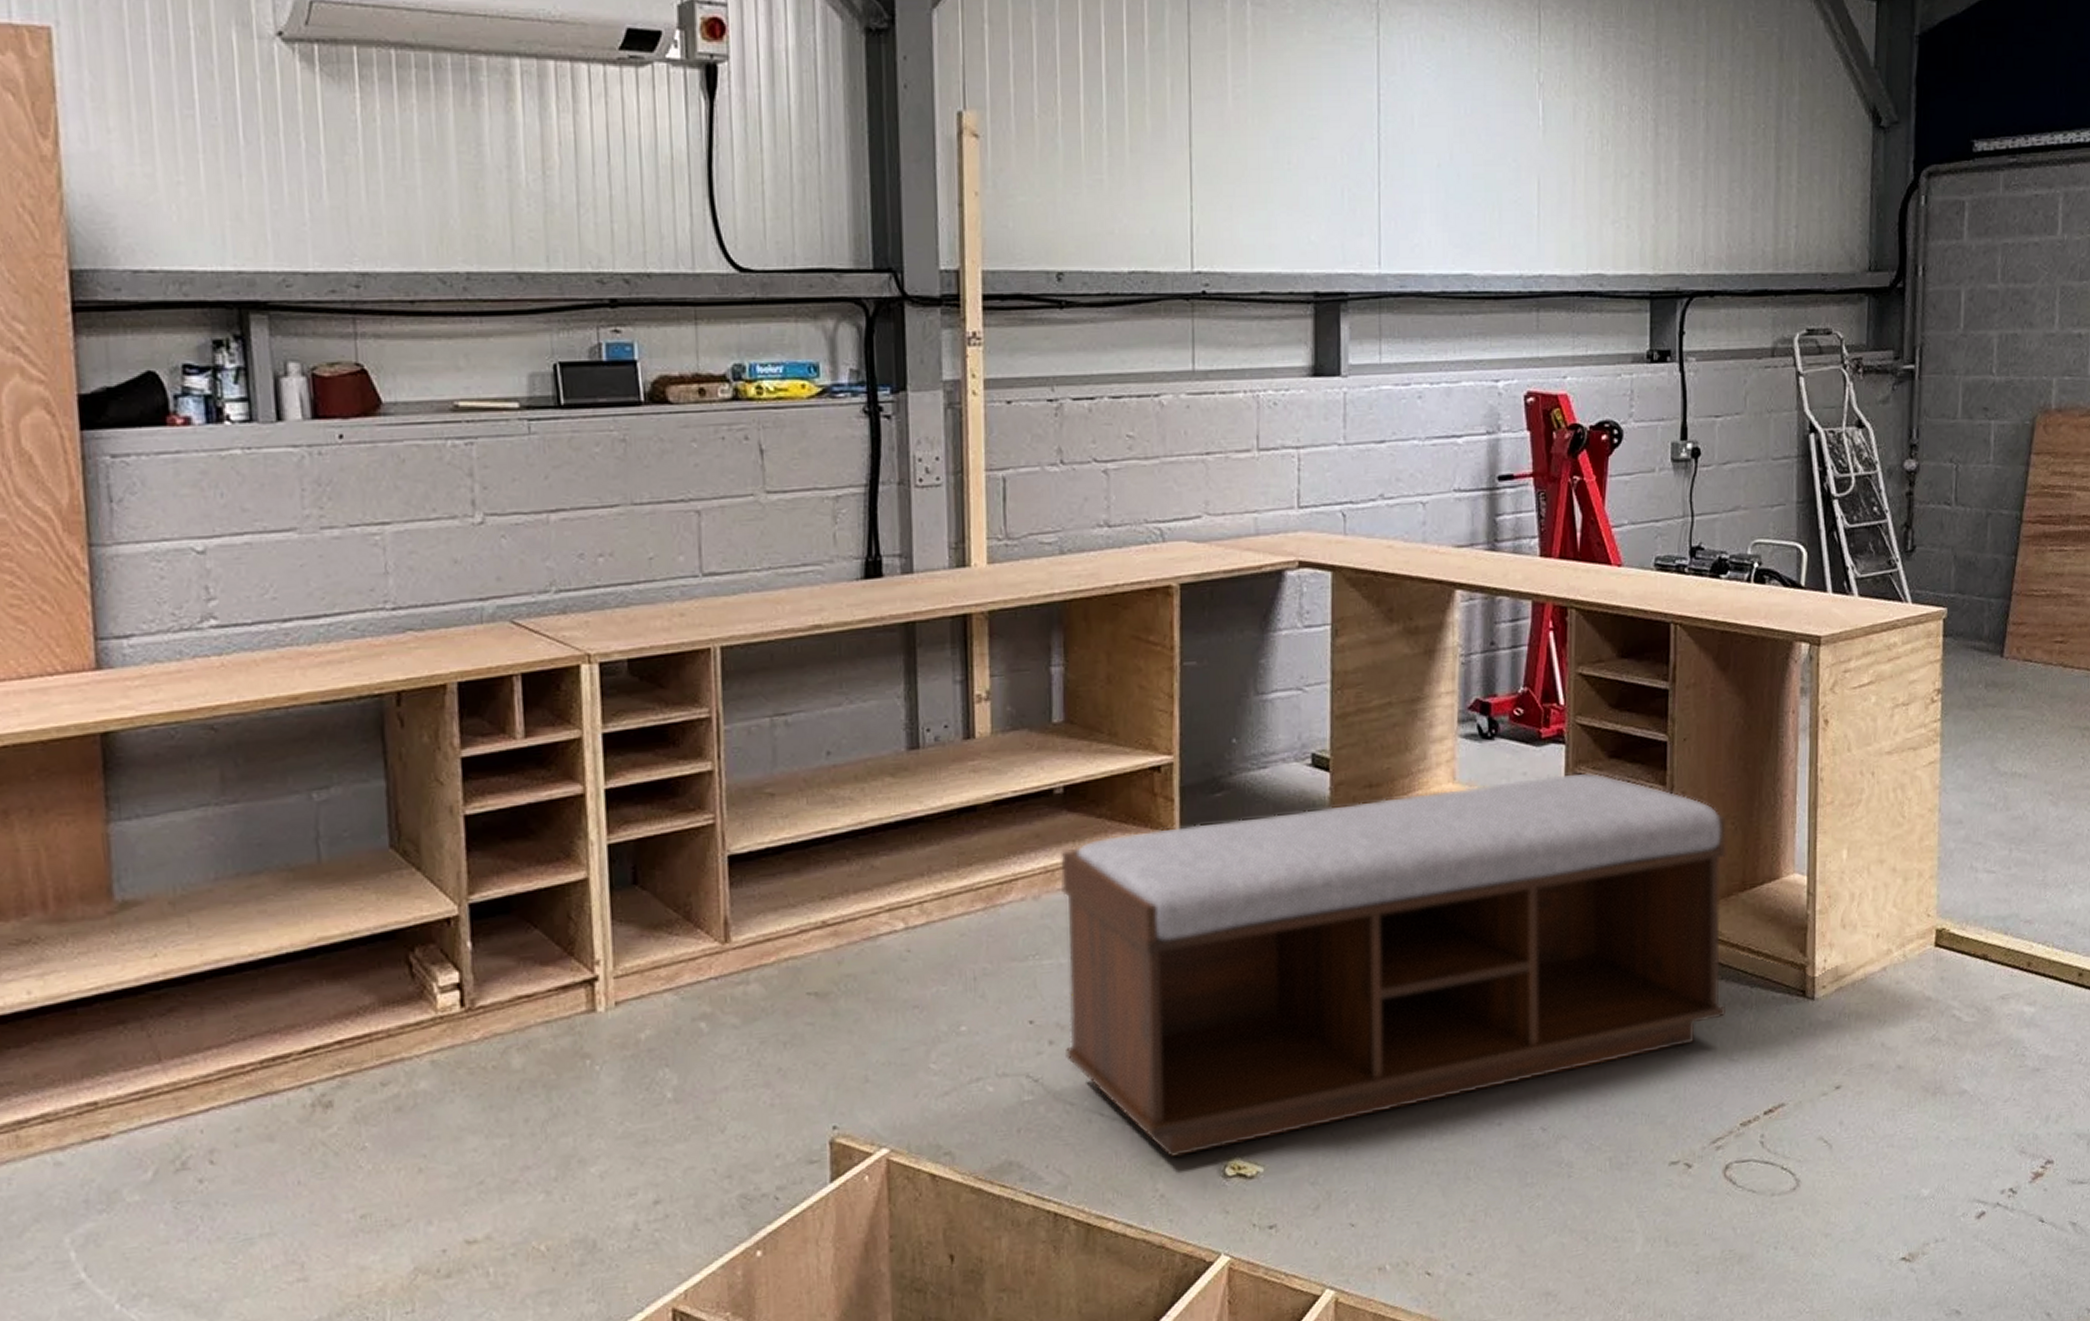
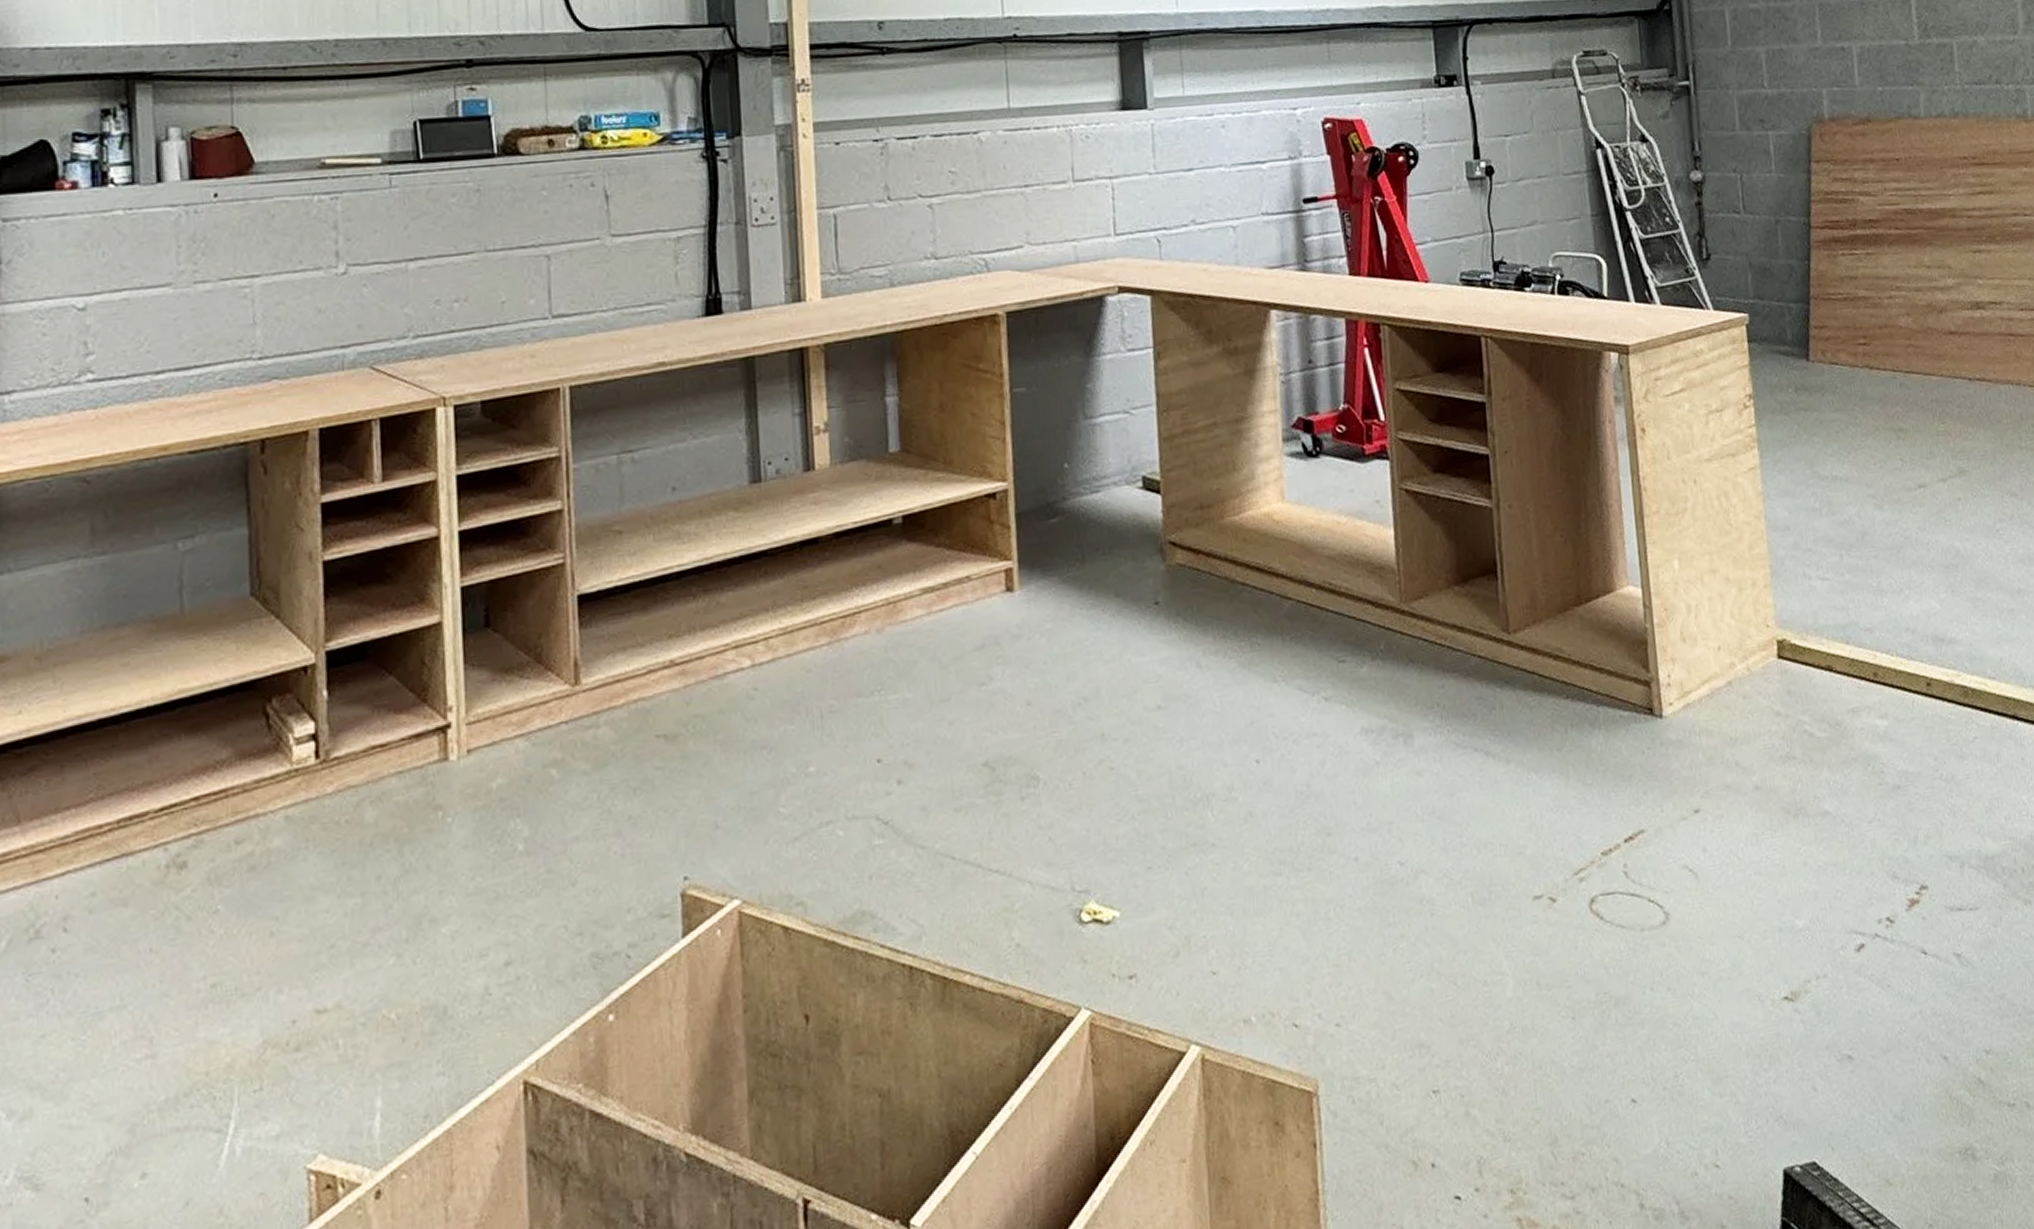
bench: present [1061,772,1726,1158] -> none [902,488,1574,904]

